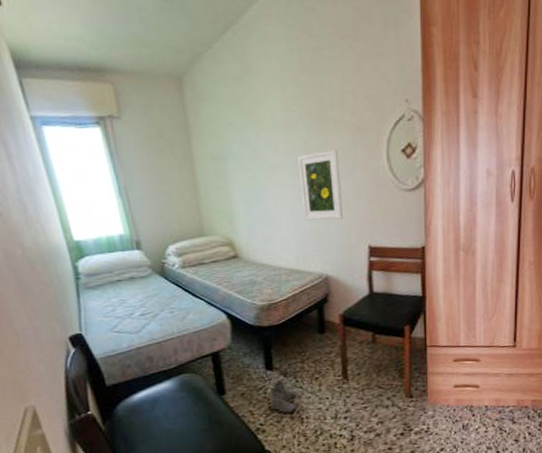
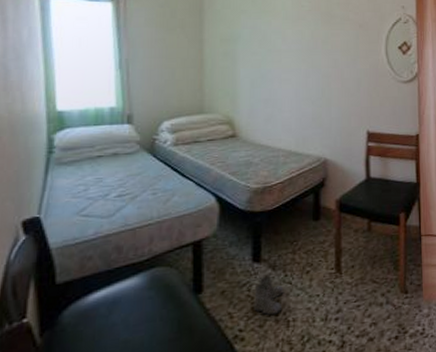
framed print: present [298,150,343,221] -> none [305,42,344,105]

